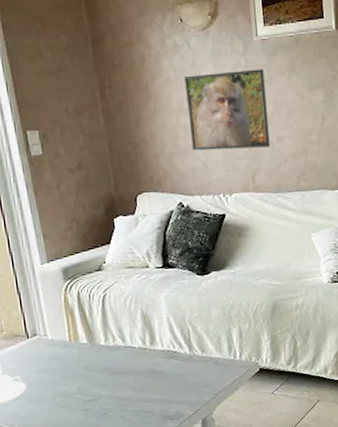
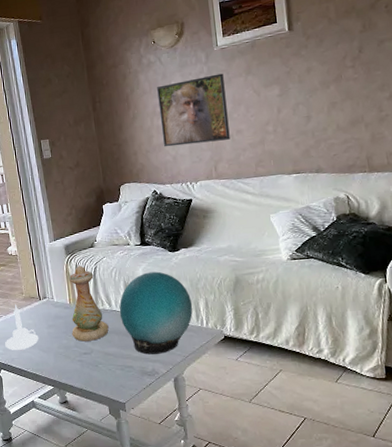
vase: none [68,293,122,387] -> present [69,266,109,342]
decorative orb: none [135,298,225,396] -> present [119,271,193,355]

